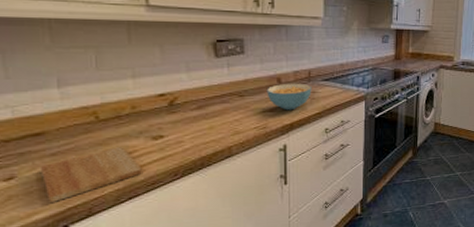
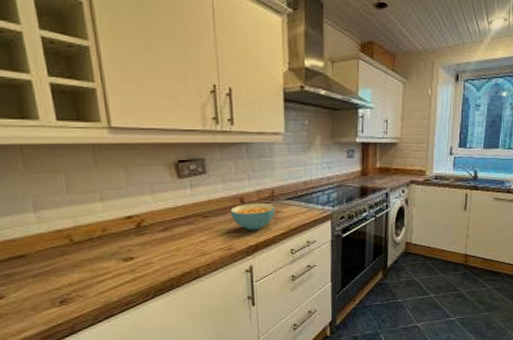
cutting board: present [40,146,142,203] -> none [24,267,116,321]

